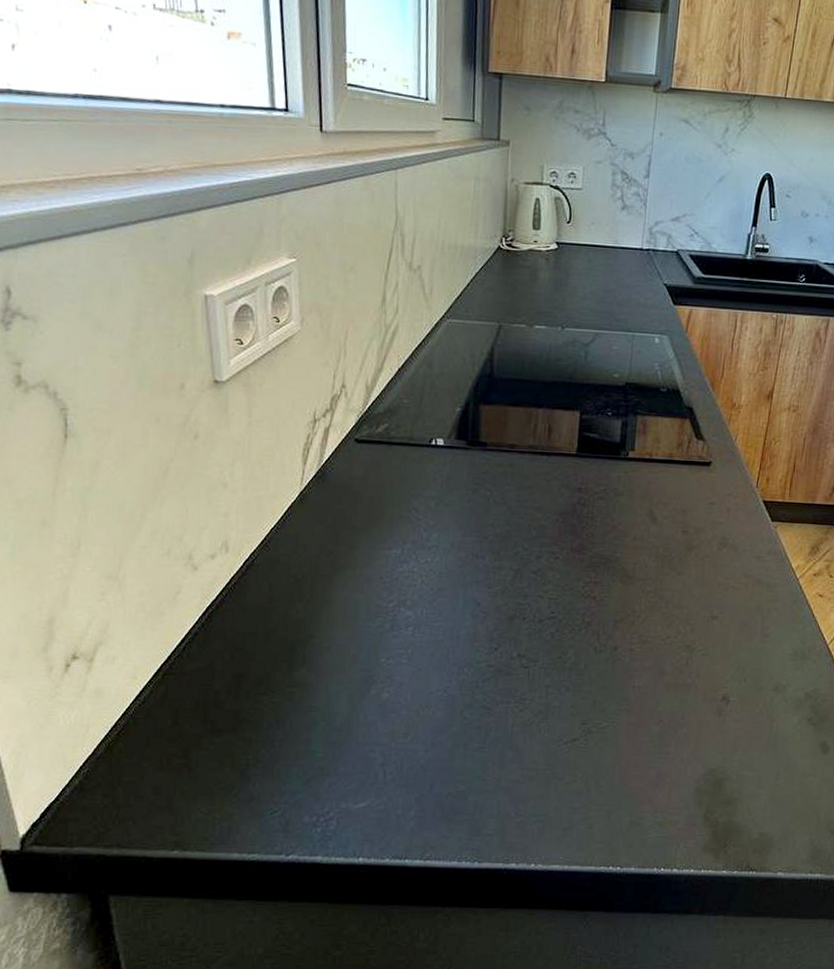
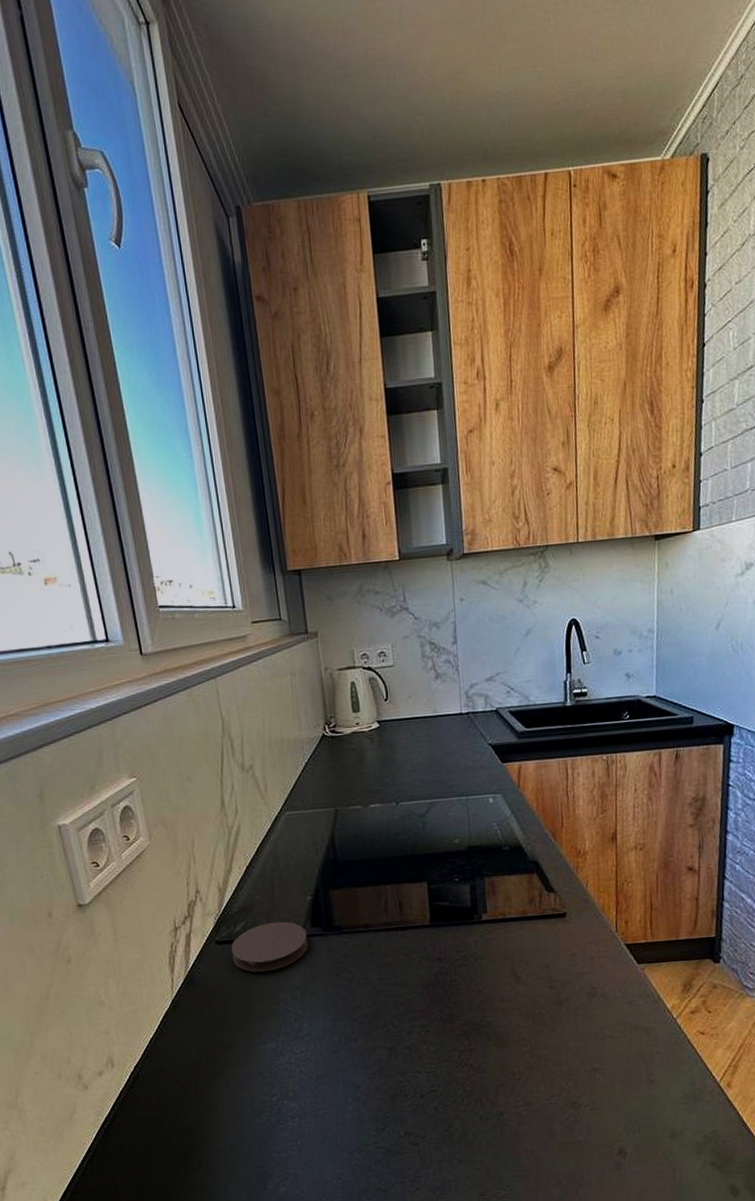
coaster: none [369,428,450,478] -> present [231,921,308,973]

